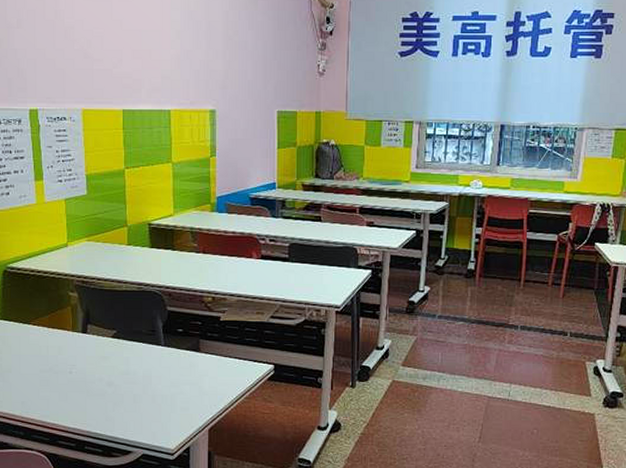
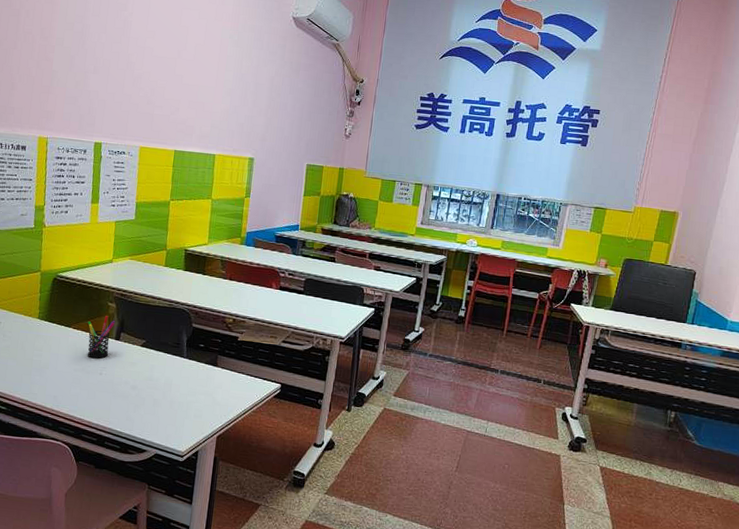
pen holder: none [48,307,80,355] -> present [87,316,116,359]

